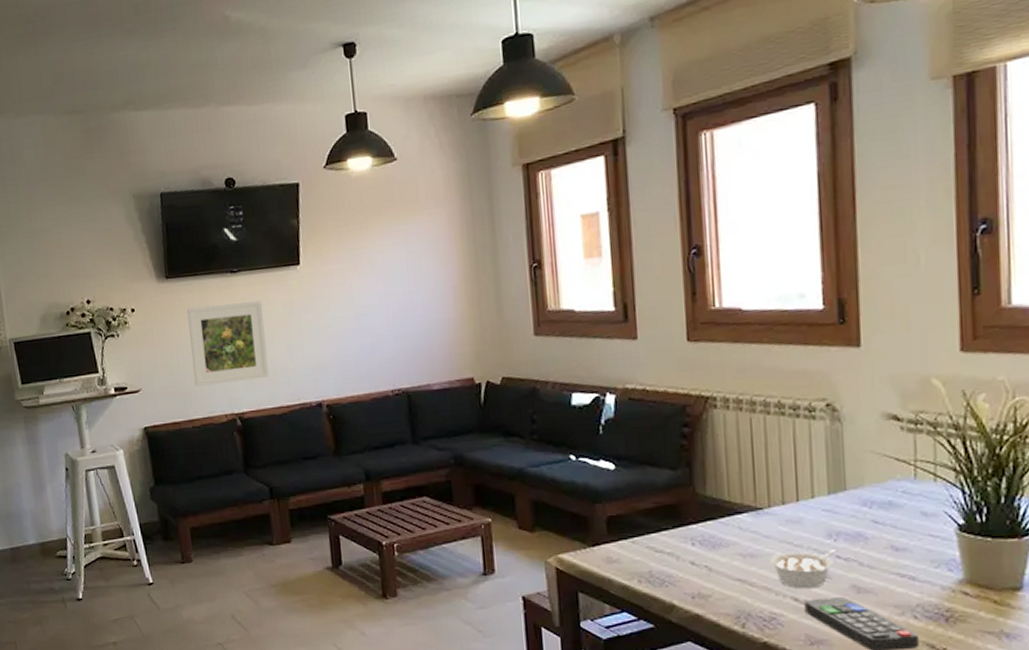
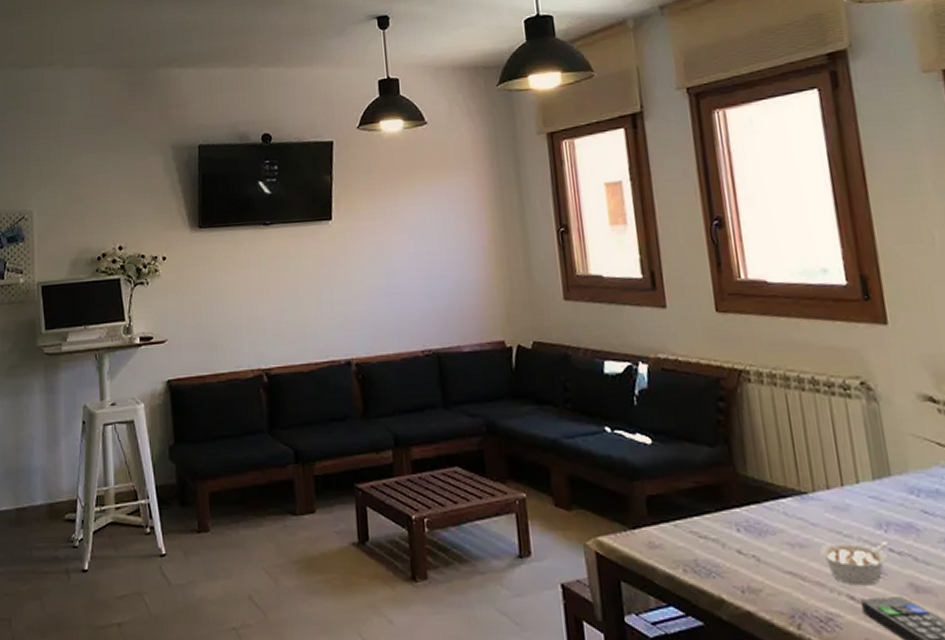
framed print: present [187,301,269,386] -> none [218,254,298,339]

